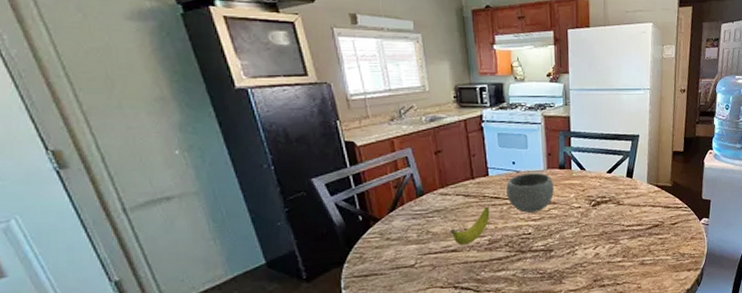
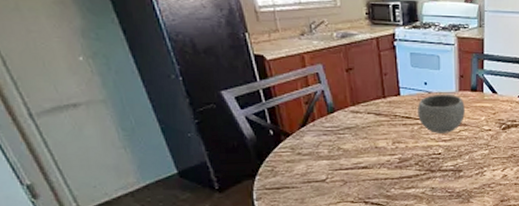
banana: present [451,206,490,245] -> none [361,125,401,163]

